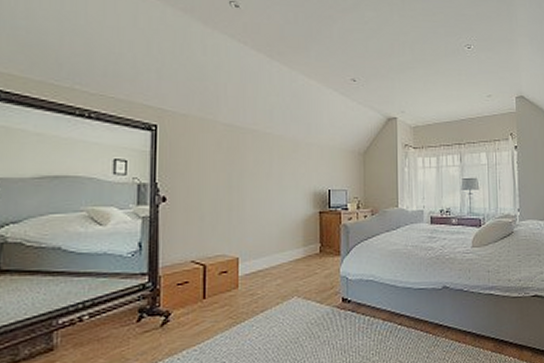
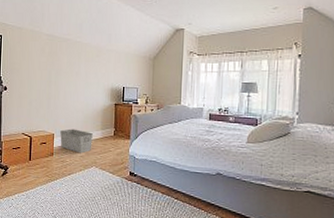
storage bin: none [247,248,292,281] -> present [60,128,93,154]

